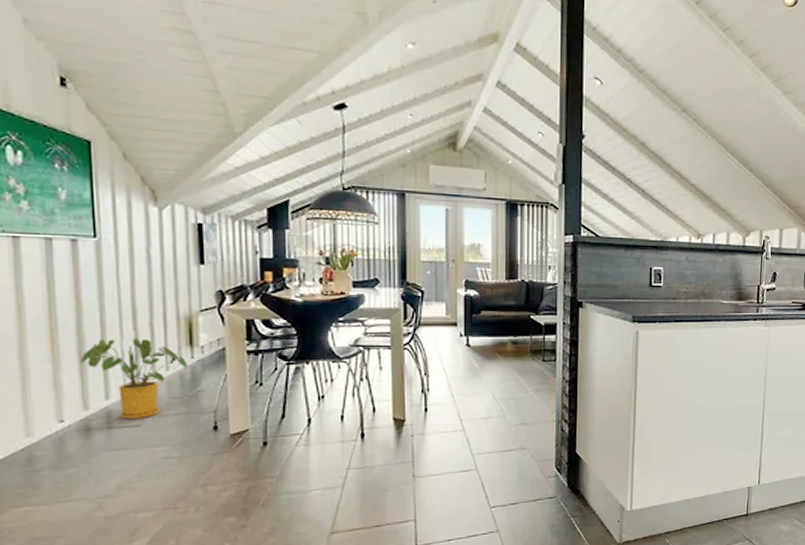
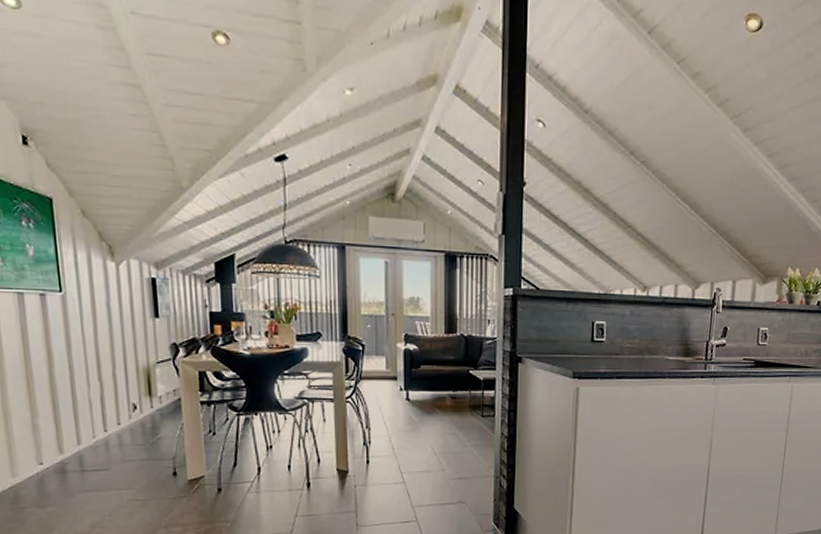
house plant: present [80,339,187,420] -> none [54,388,148,464]

